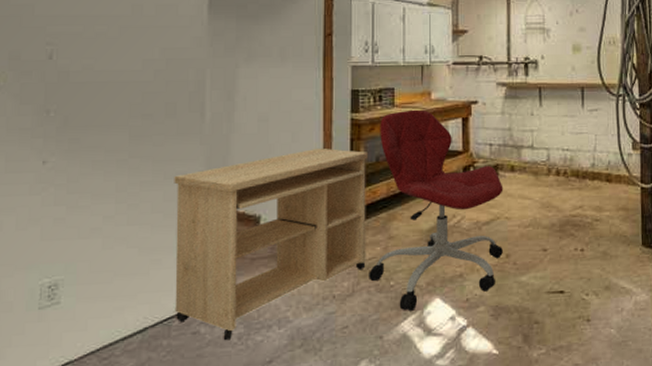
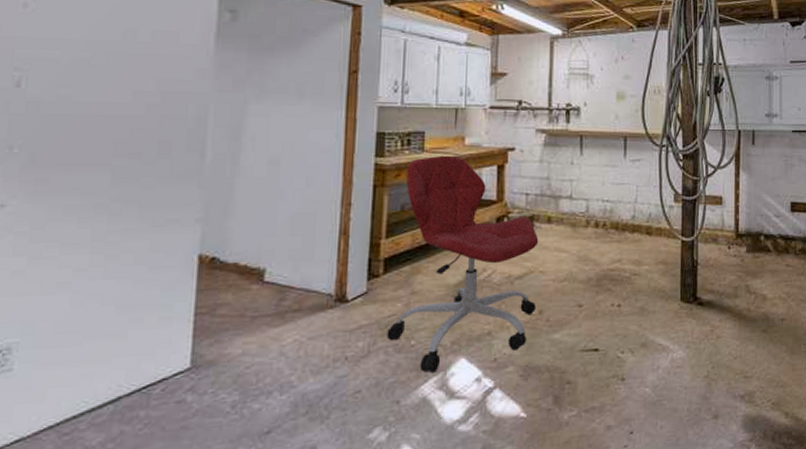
desk: present [174,147,368,341] -> none [156,194,392,410]

